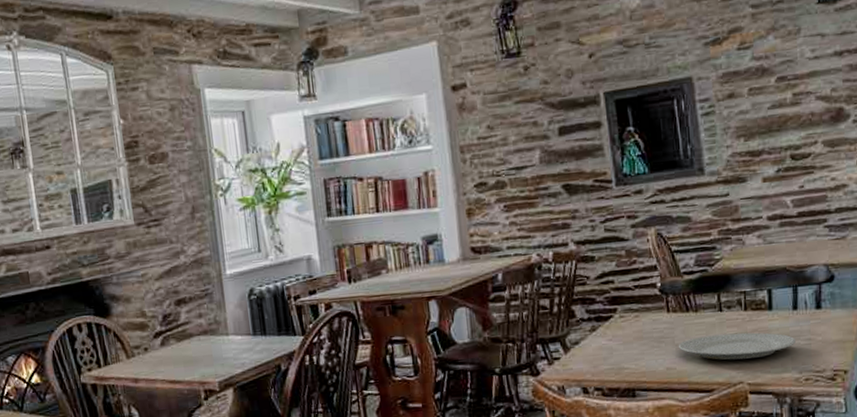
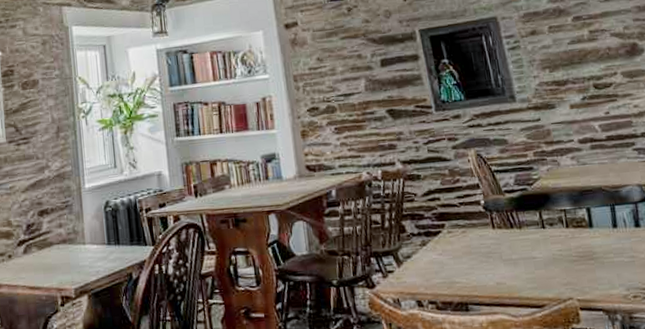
plate: present [678,332,796,360] -> none [505,249,619,276]

